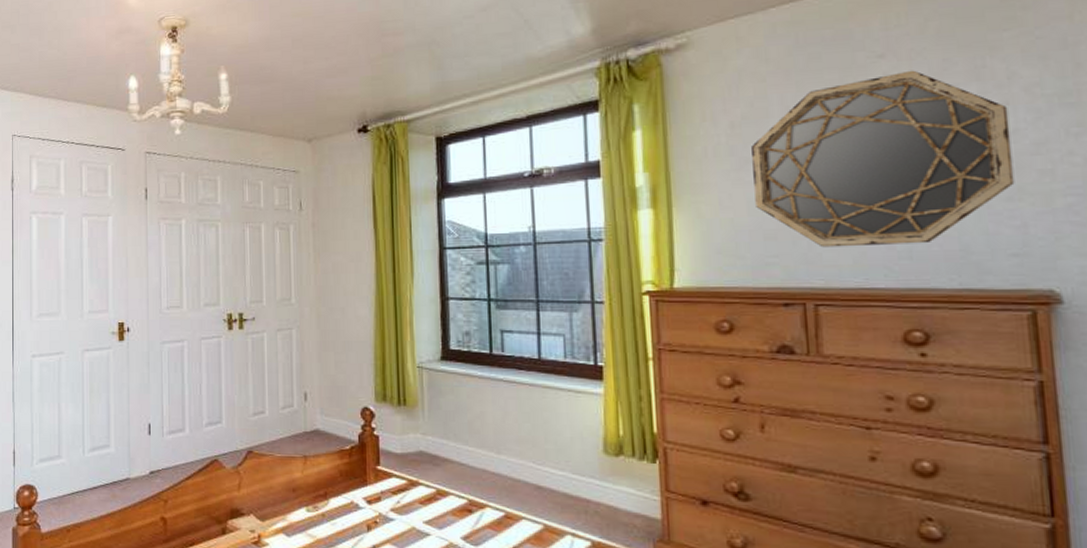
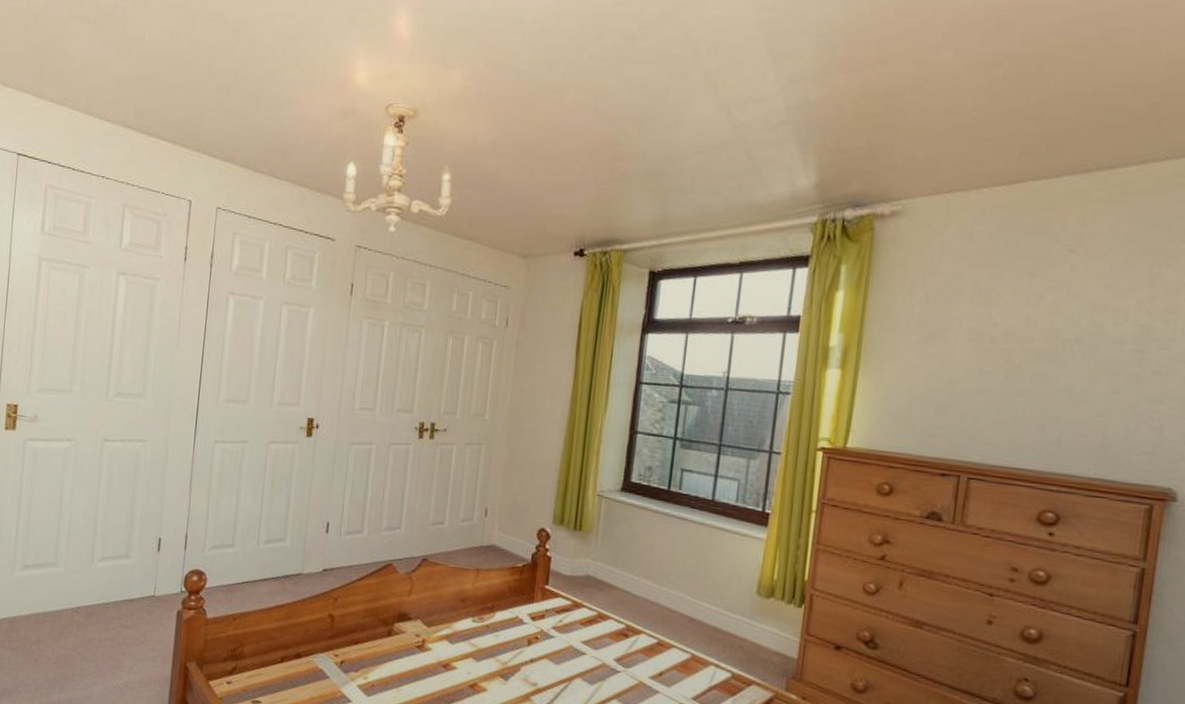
home mirror: present [752,70,1015,248] -> none [934,268,1170,433]

